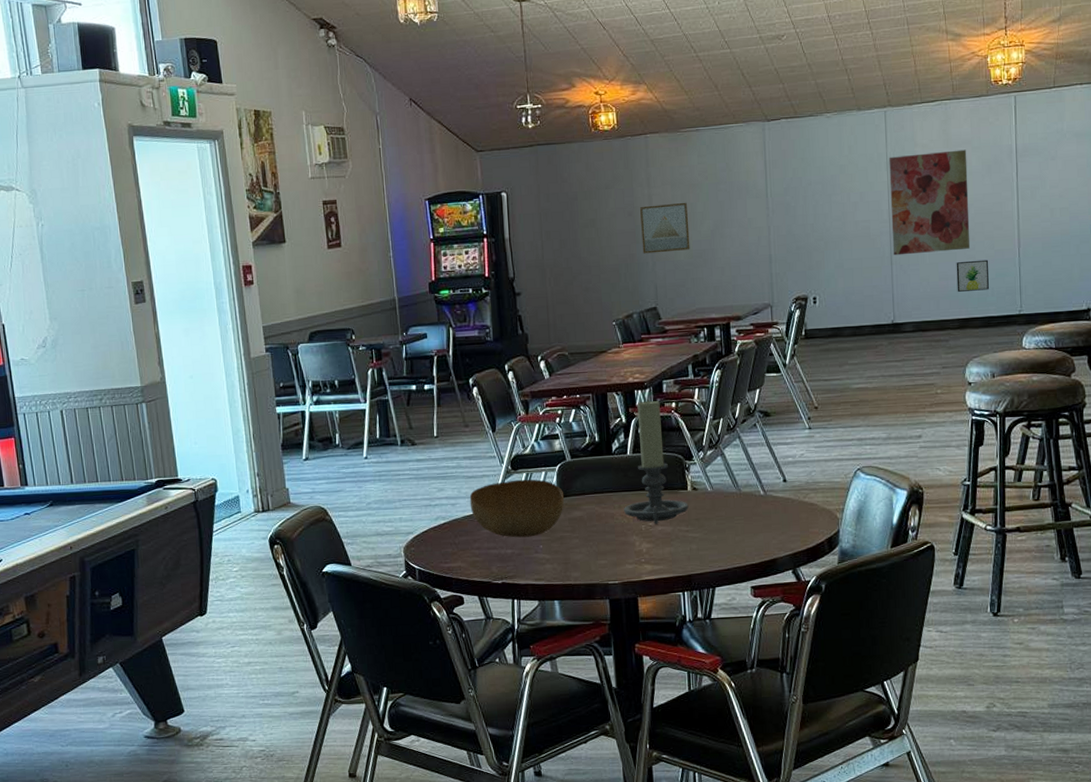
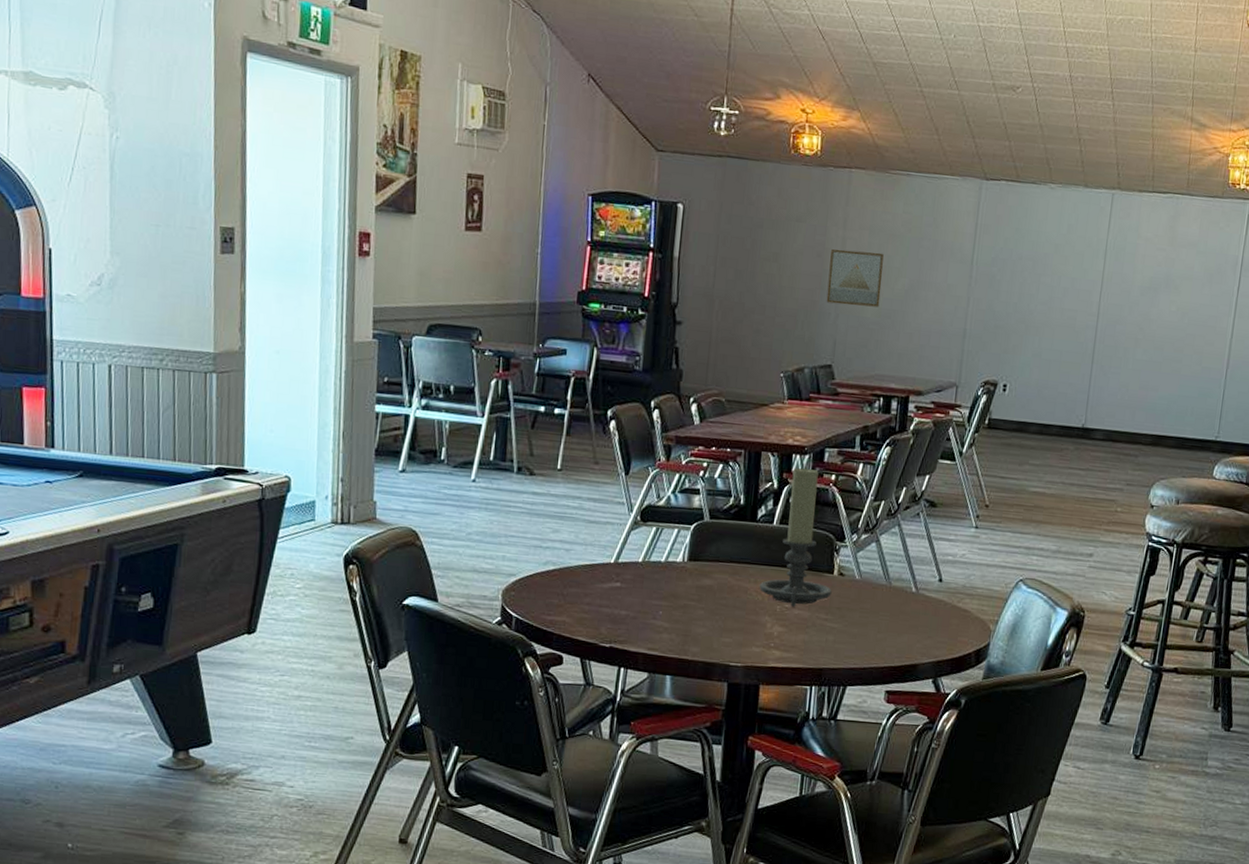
bowl: present [469,479,565,538] -> none [586,532,696,600]
wall art: present [889,149,971,256] -> none [1095,245,1191,361]
wall art: present [956,259,989,293] -> none [1155,373,1194,409]

